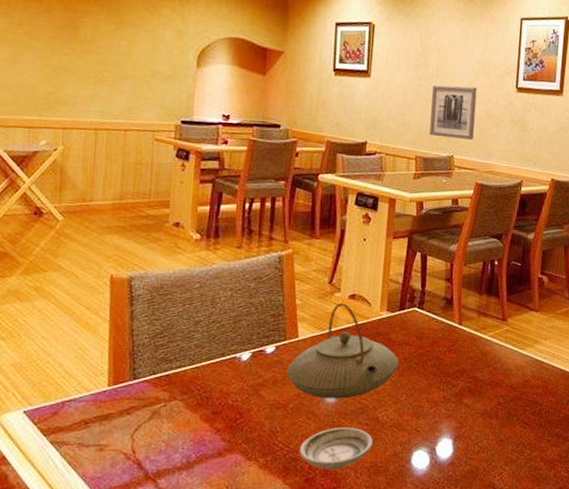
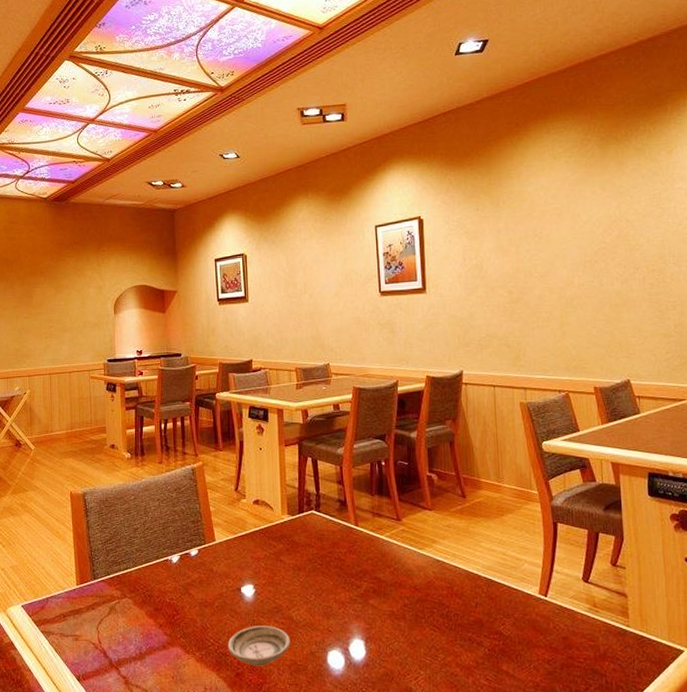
teapot: present [286,303,399,399] -> none [209,508,305,598]
wall art: present [429,85,477,141] -> none [302,297,346,348]

